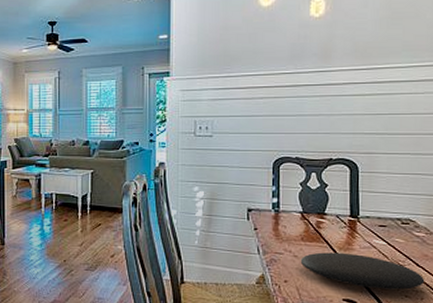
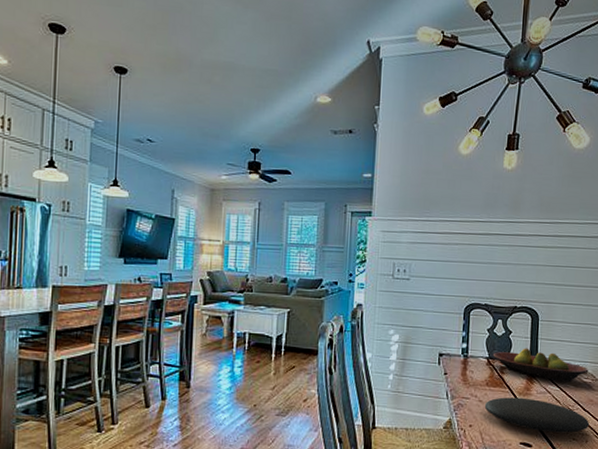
fruit bowl: none [307,201,421,236] -> present [492,348,589,382]

